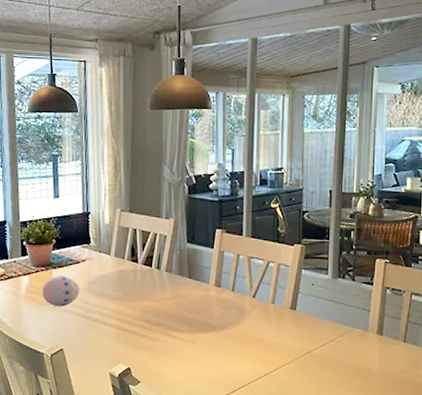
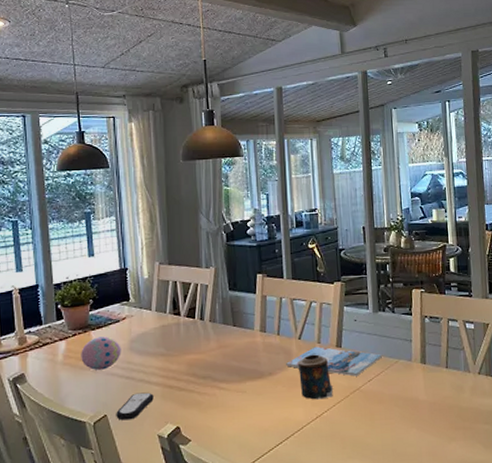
remote control: none [71,332,108,356] -> present [116,392,154,421]
magazine: none [238,306,337,340] -> present [286,346,382,377]
candle: none [250,313,283,358] -> present [297,354,333,400]

